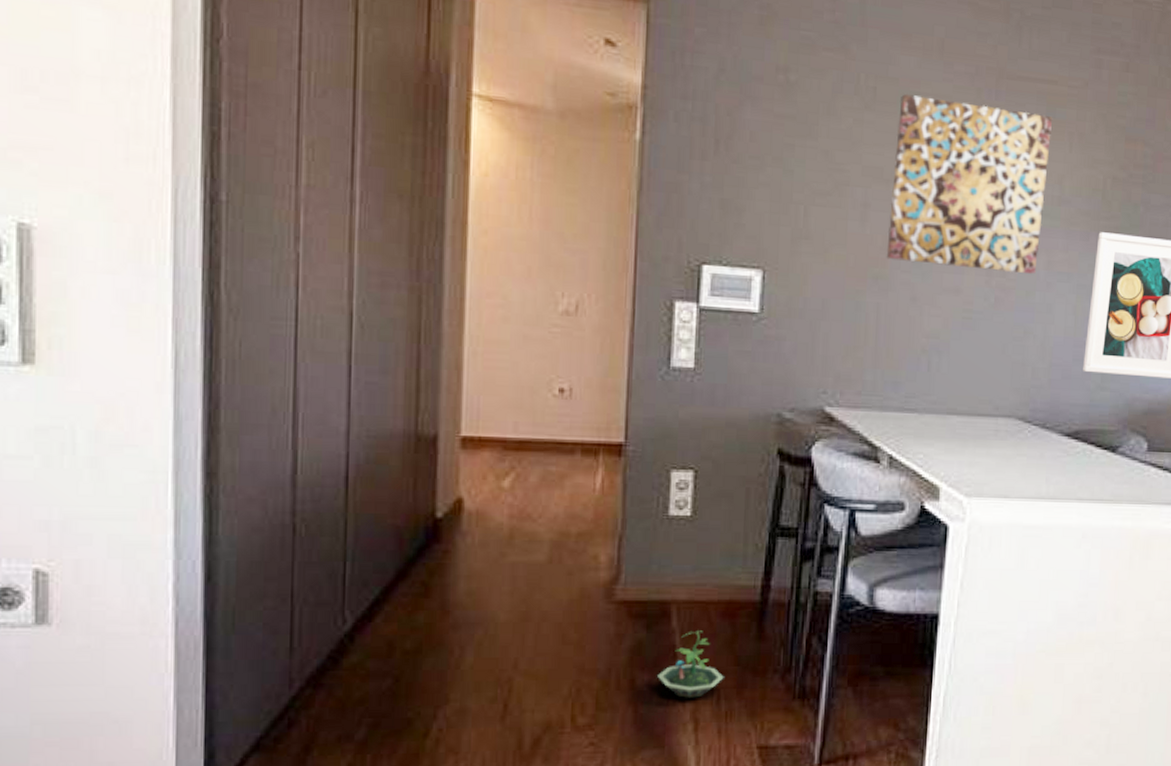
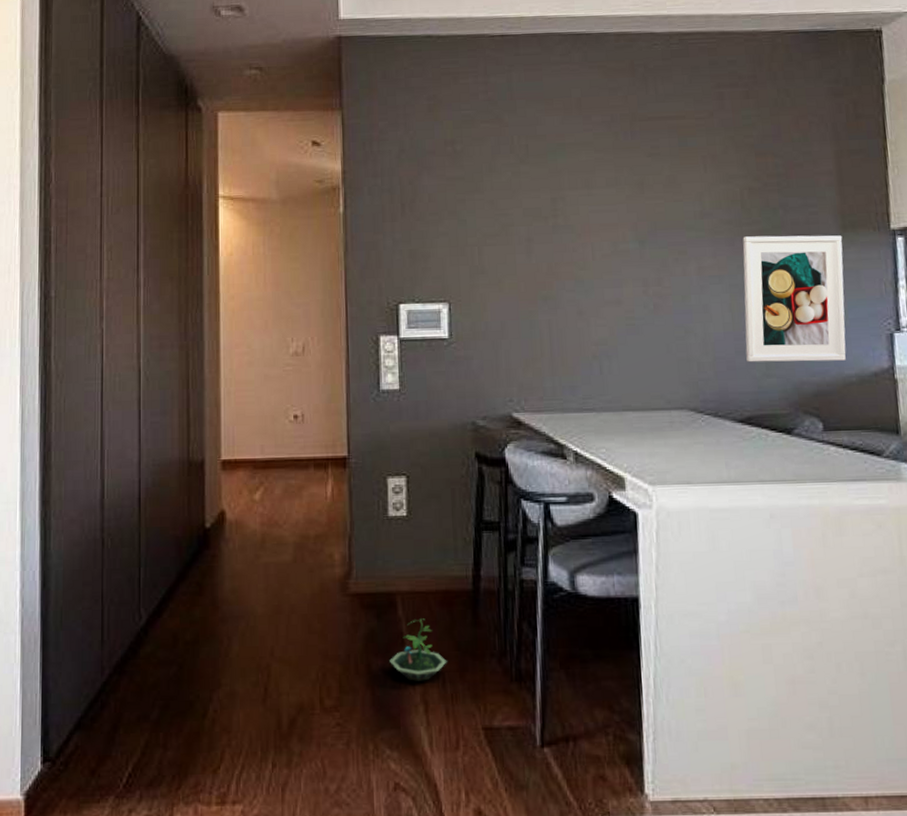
wall art: present [886,93,1053,275] -> none [549,145,689,283]

